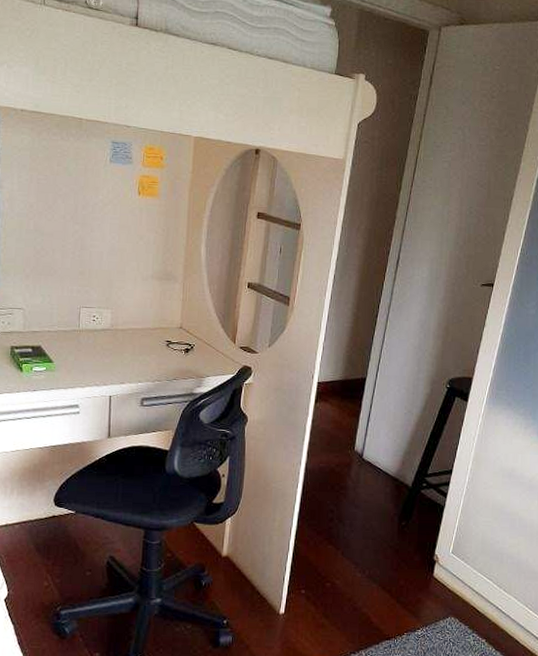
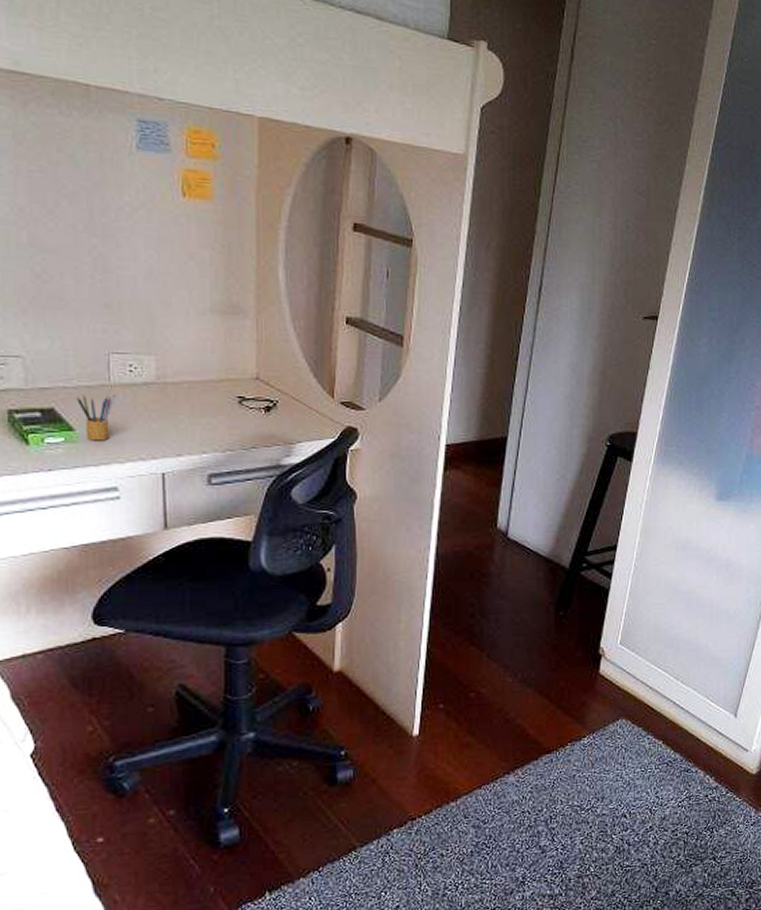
pencil box: none [56,337,83,371] -> present [75,394,116,441]

